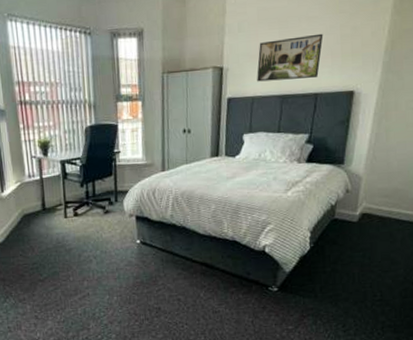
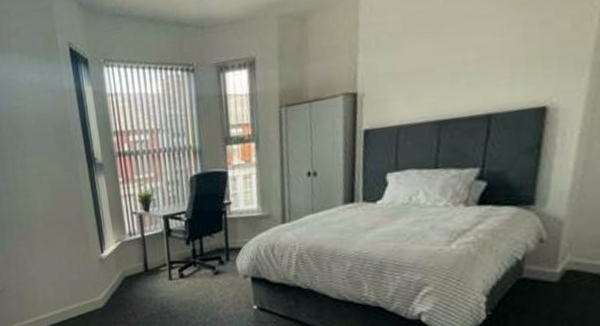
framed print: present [257,33,324,82] -> none [403,35,498,107]

